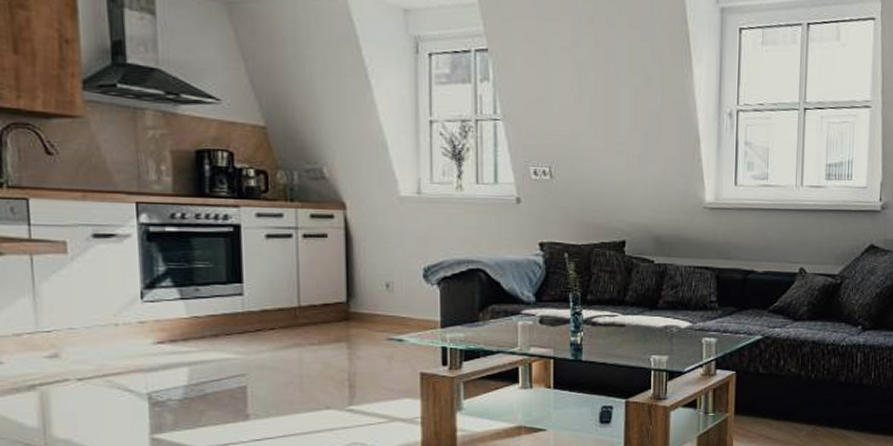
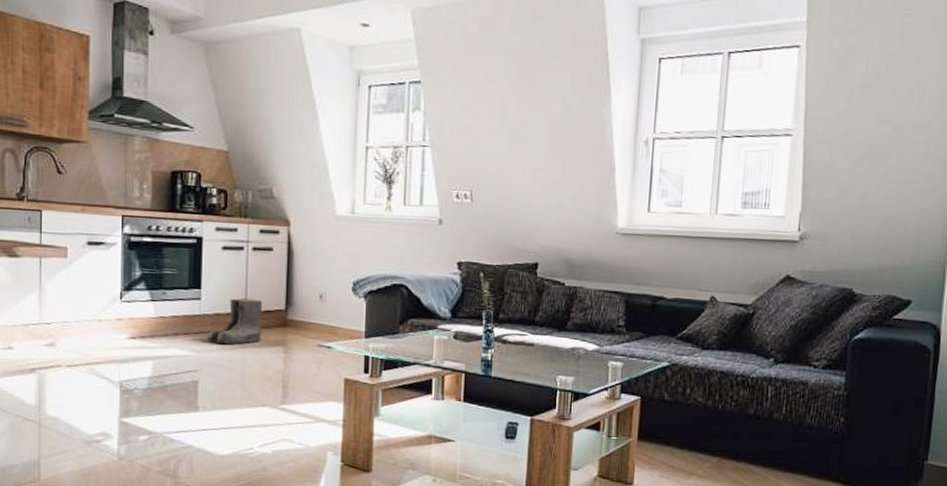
boots: none [254,290,321,343] -> present [207,297,263,344]

